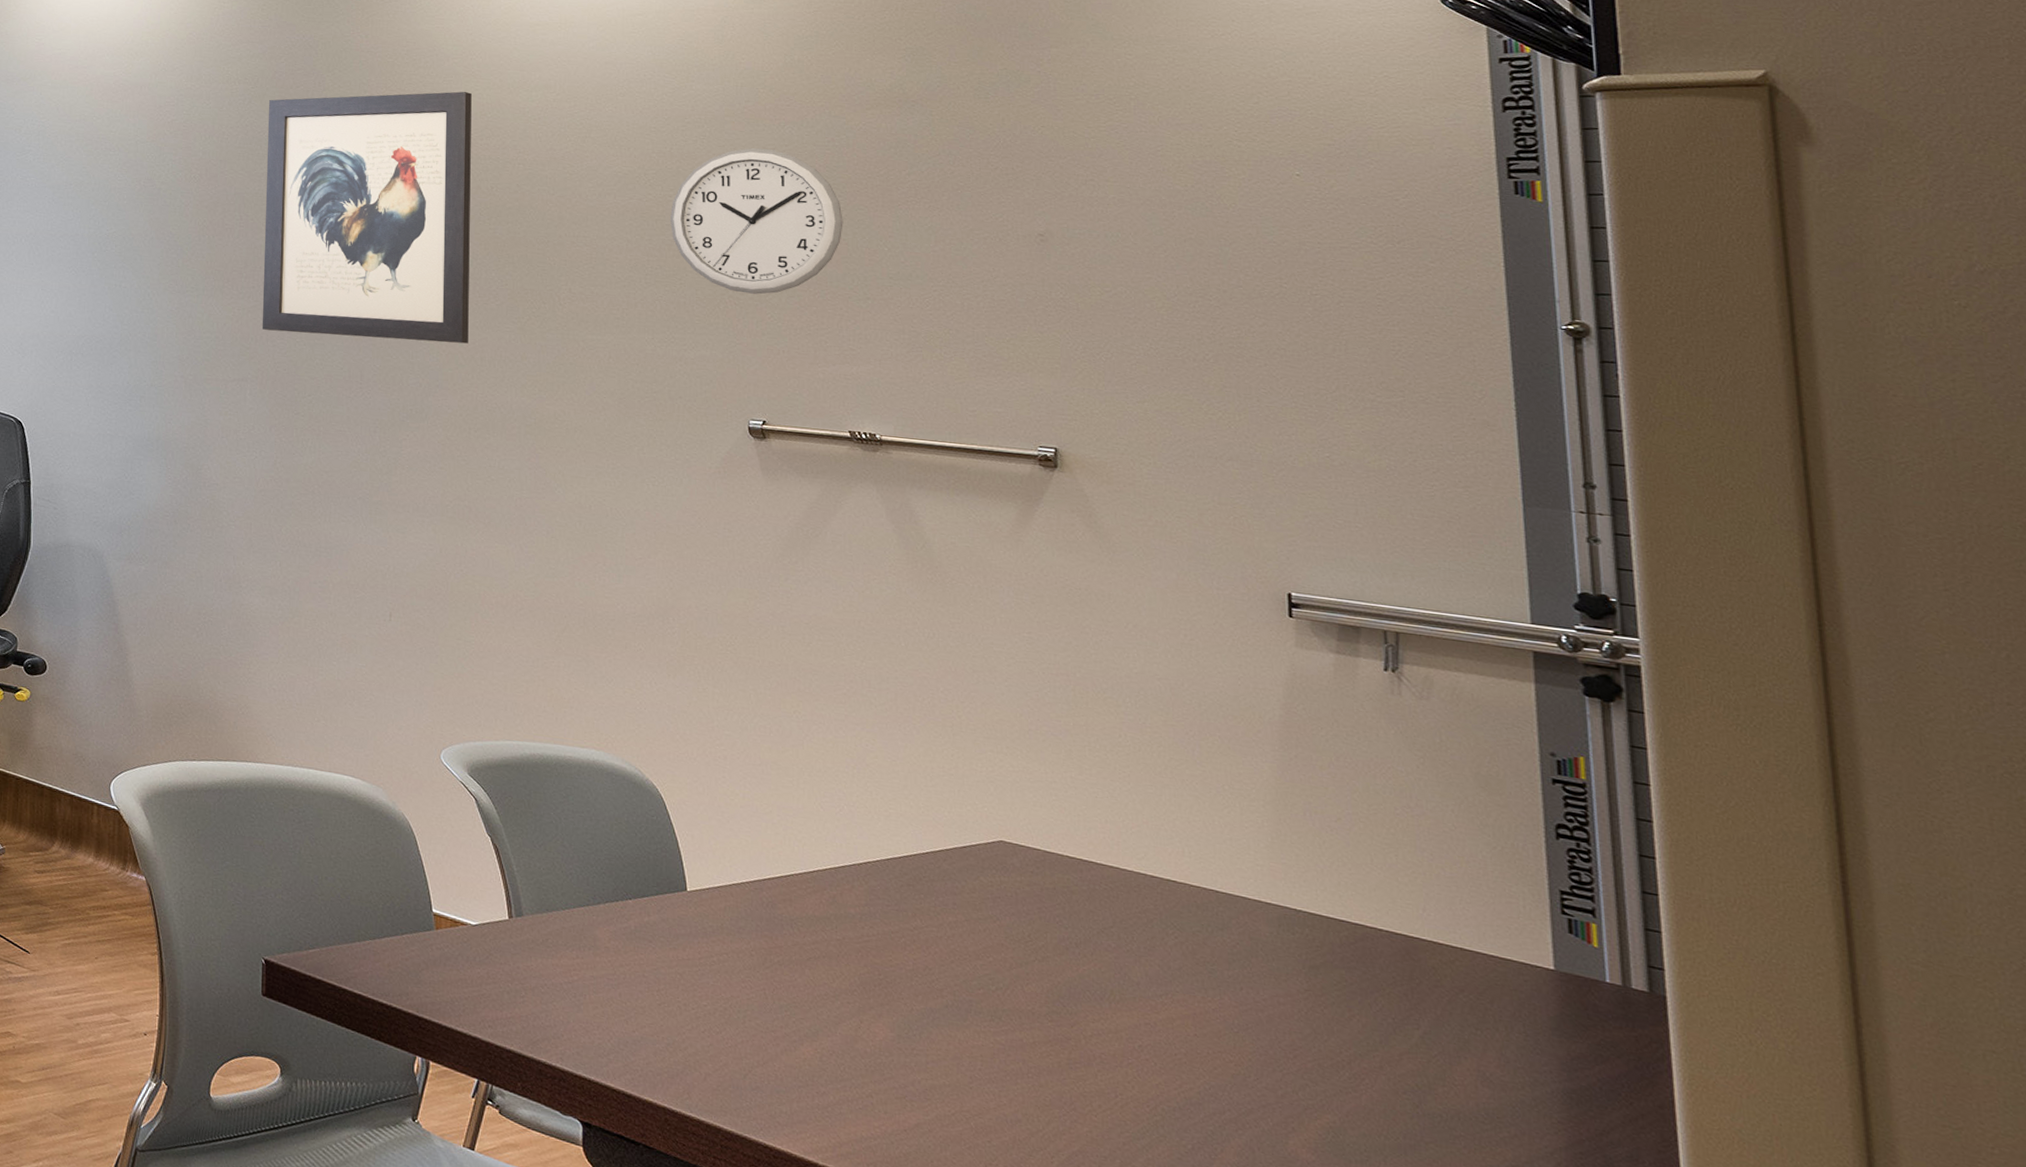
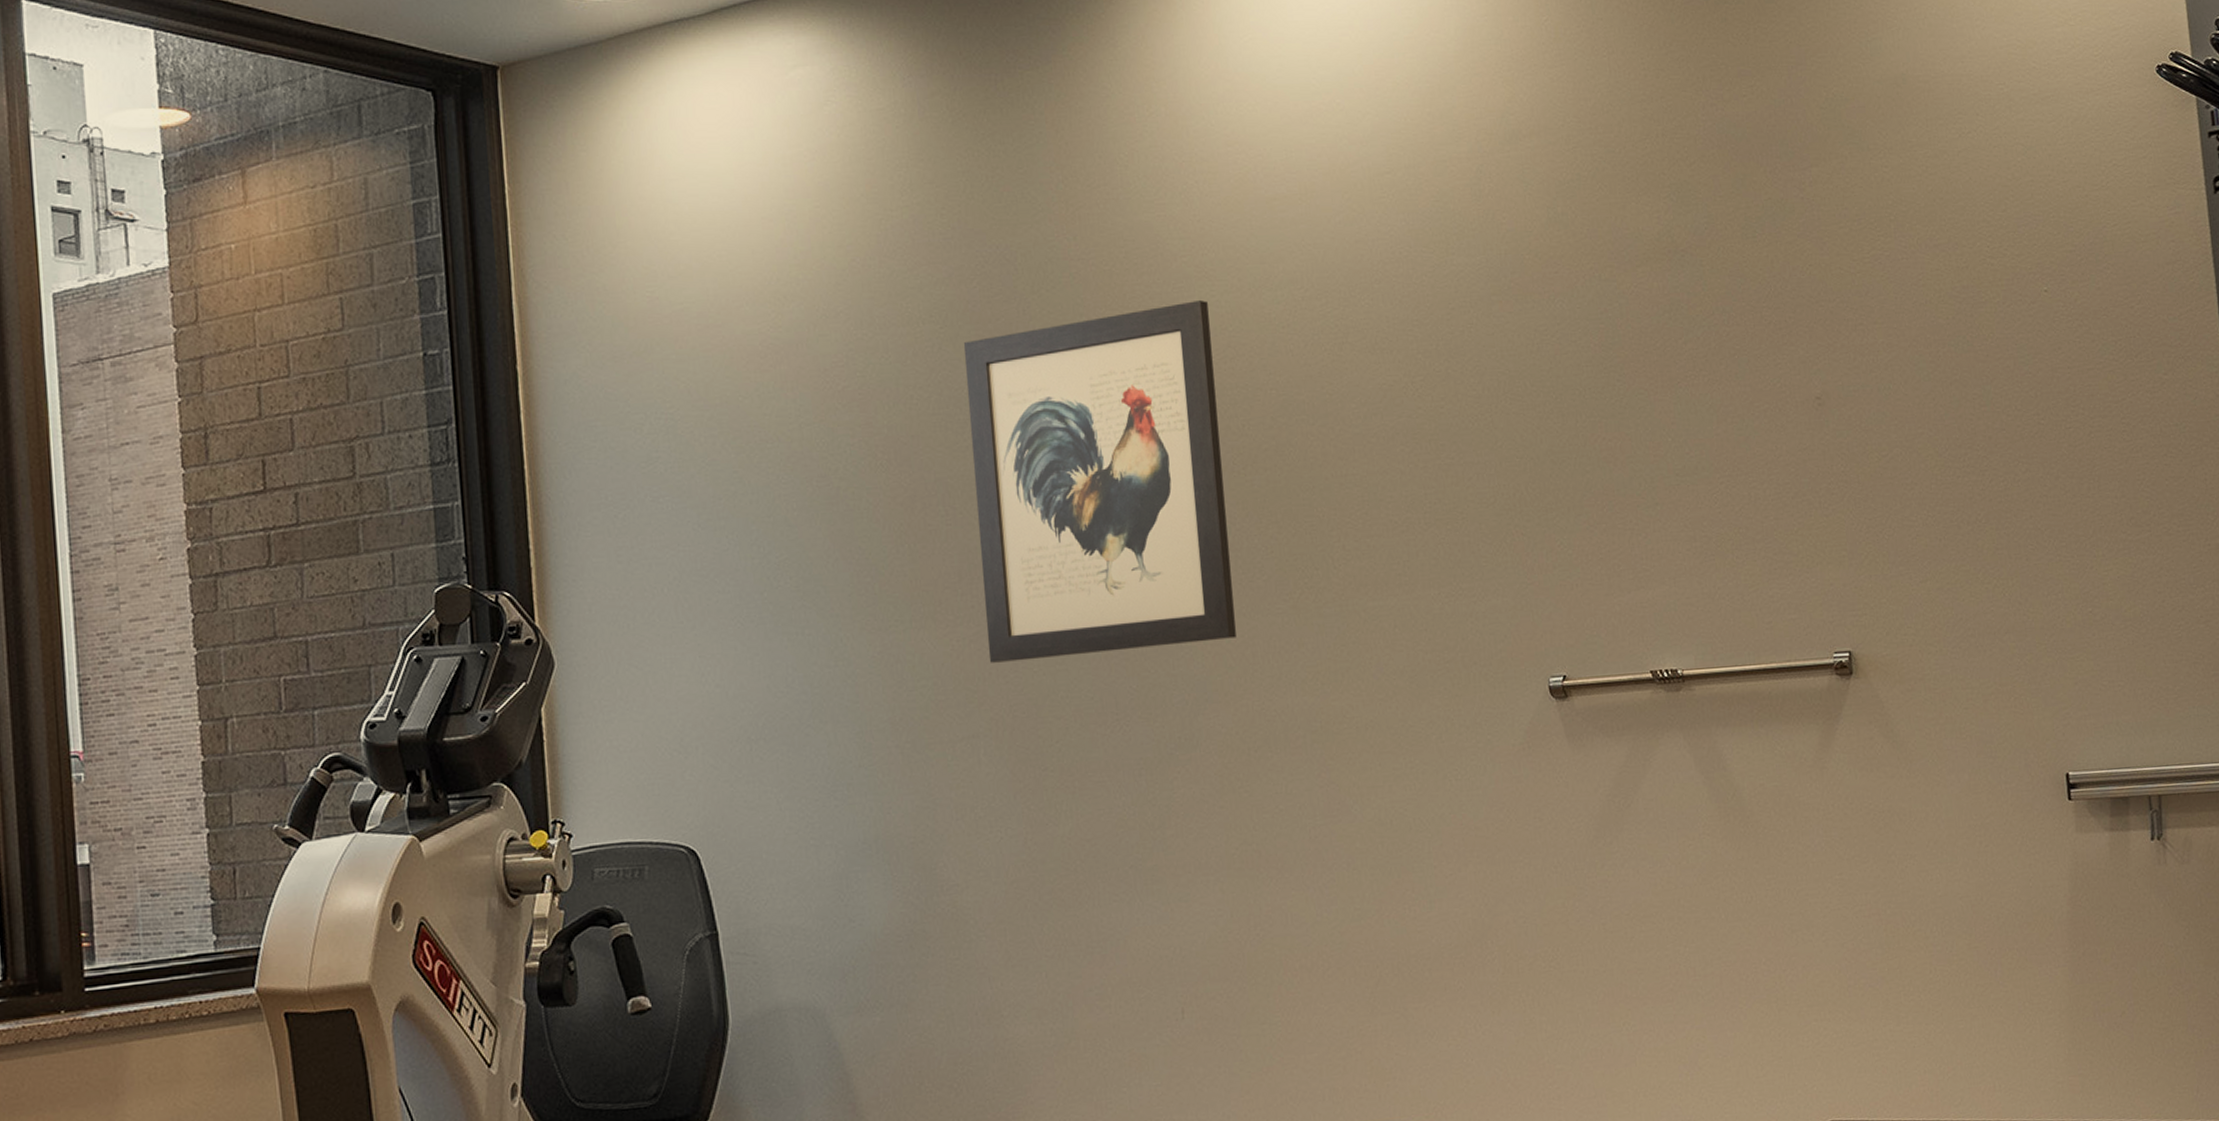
wall clock: present [670,148,843,295] -> none [1444,331,1625,519]

